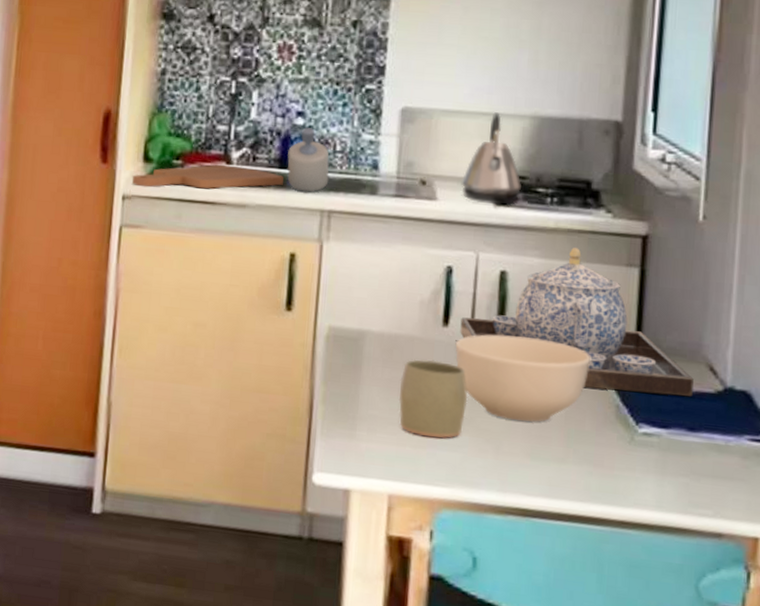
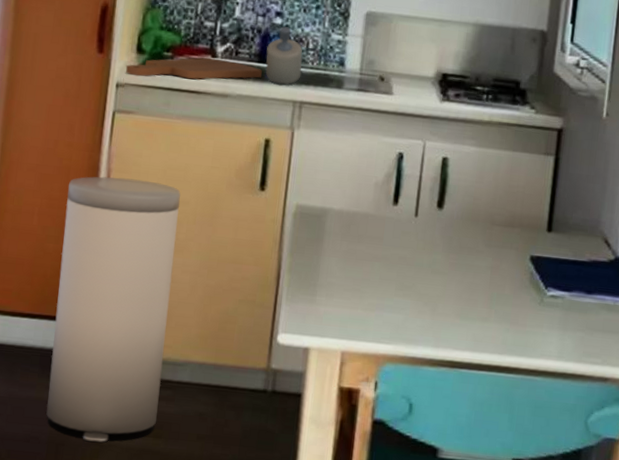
pedal bin: none [57,297,197,591] -> present [46,176,181,444]
mug: present [398,359,468,438] -> none [353,233,411,302]
bowl: present [455,335,591,422] -> none [402,212,513,287]
tea set: present [460,248,694,397] -> none [407,138,592,265]
kettle: present [461,112,522,205] -> none [413,19,463,100]

